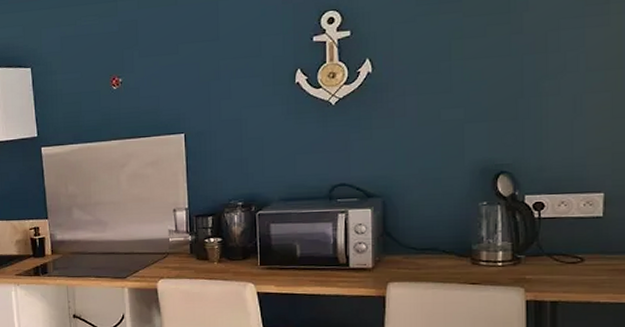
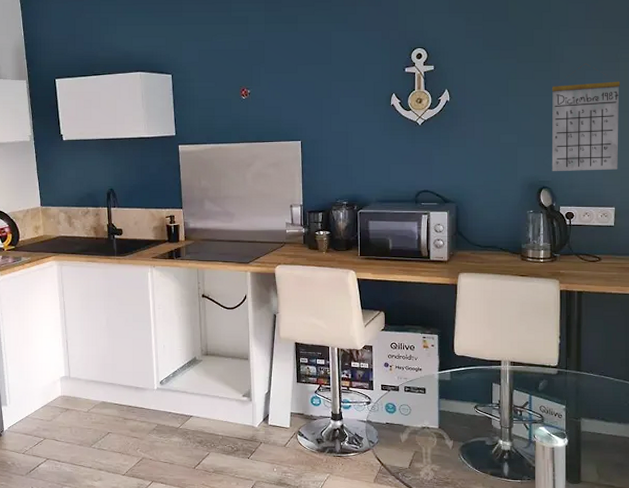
calendar: none [512,10,610,151] -> present [551,63,620,171]

